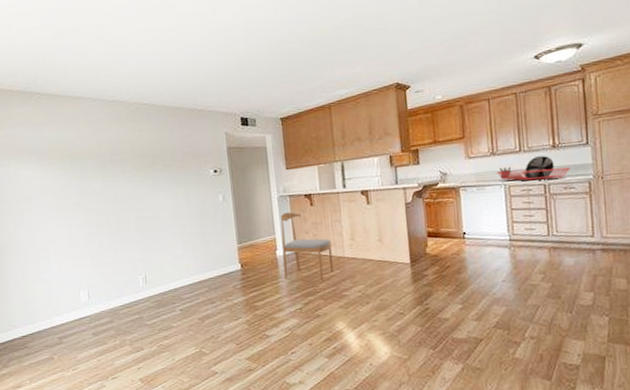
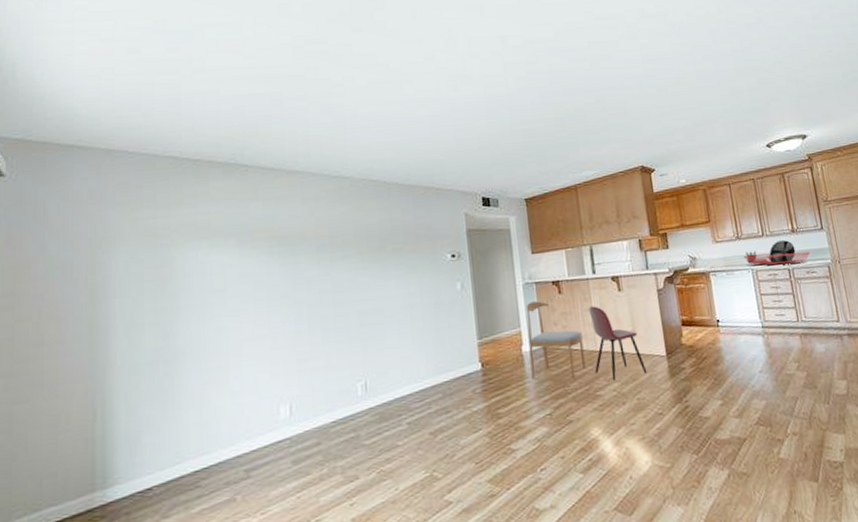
dining chair: none [338,217,391,283] -> present [588,306,647,381]

